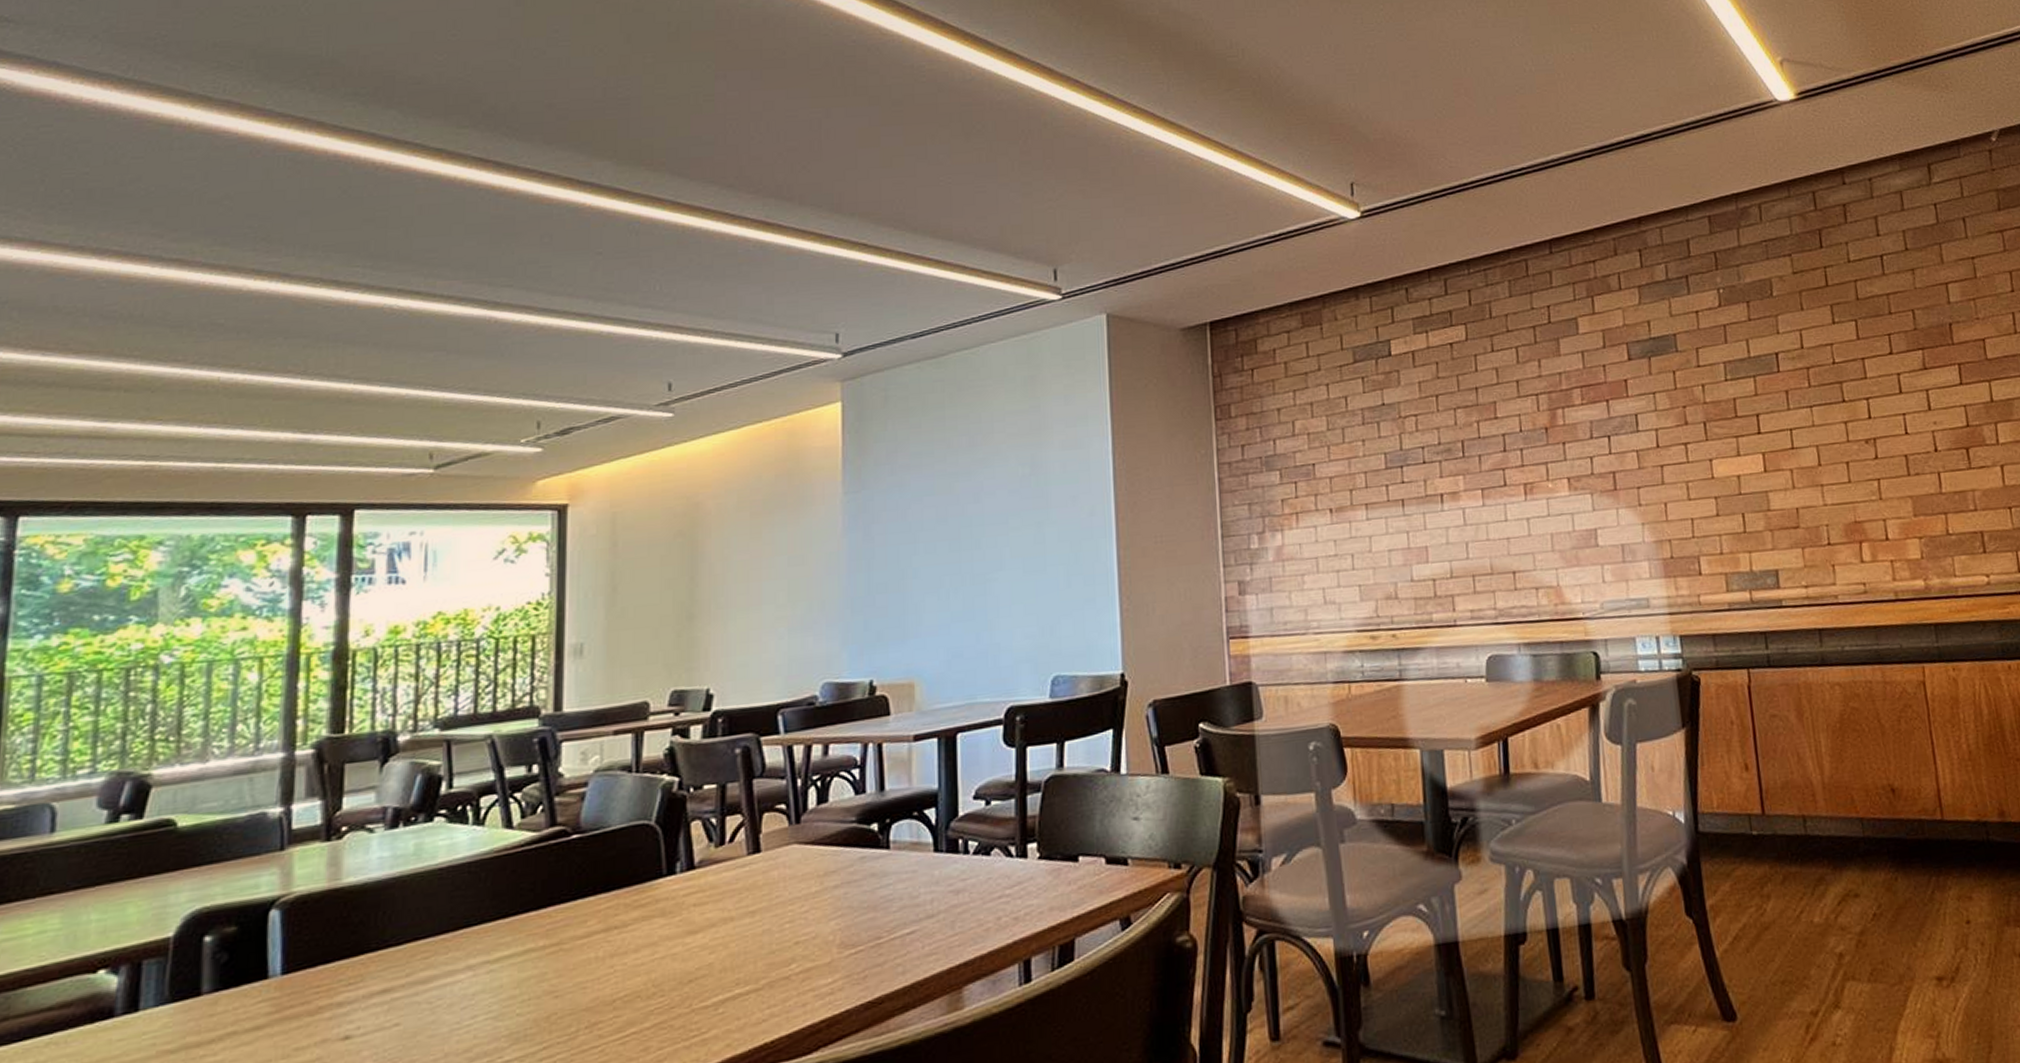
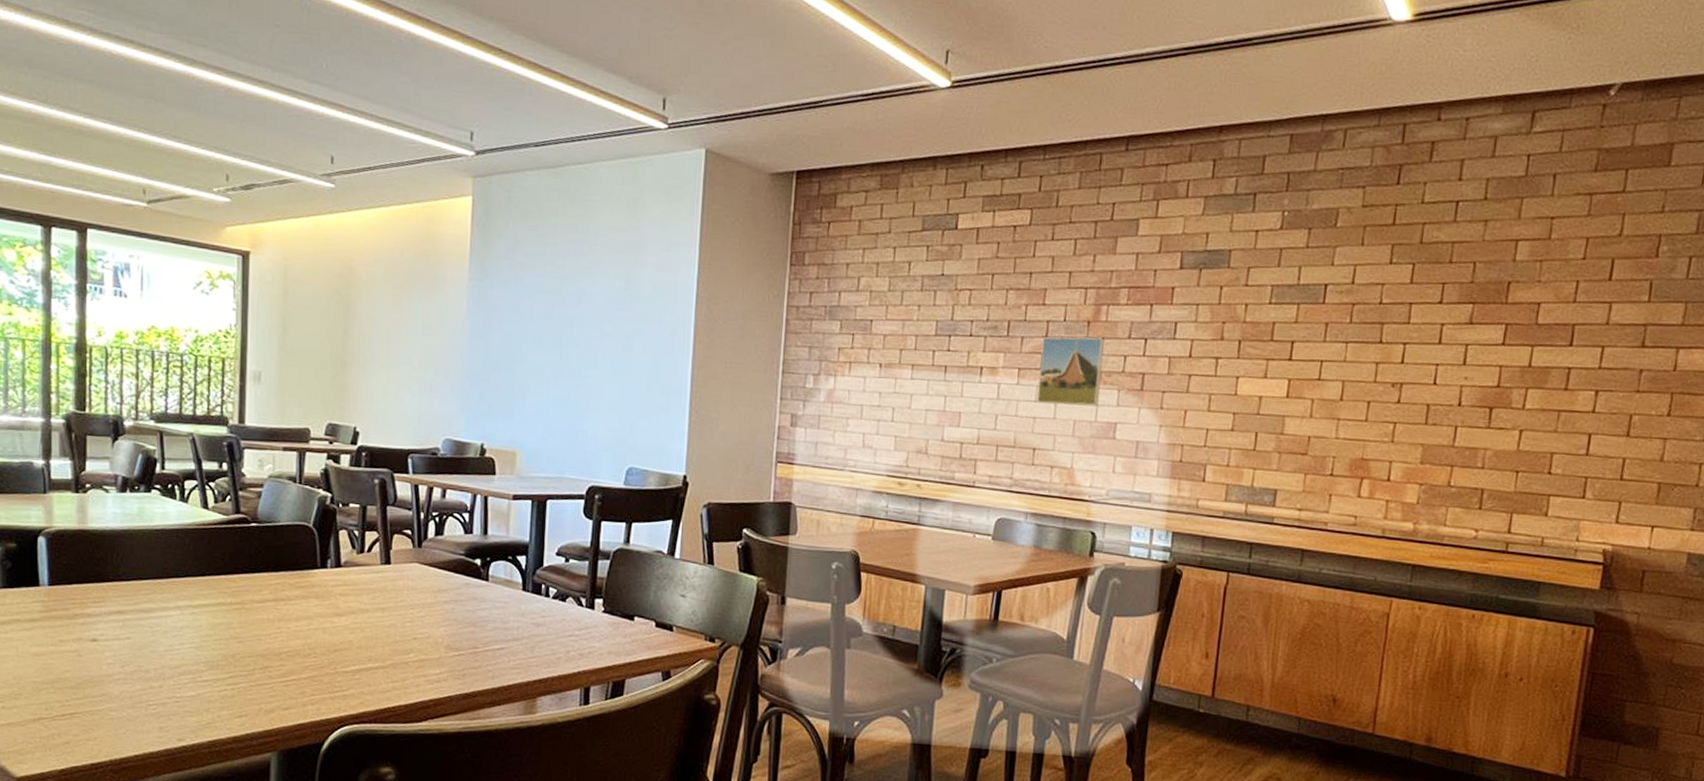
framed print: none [1501,442,1573,523] -> present [1037,337,1105,407]

